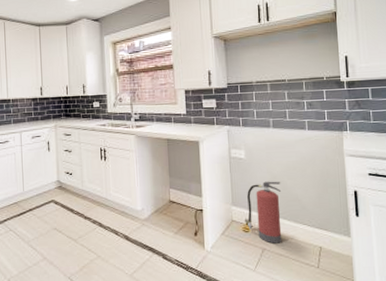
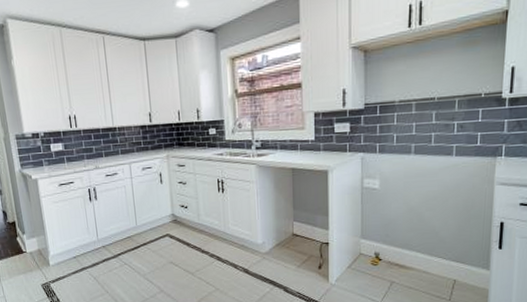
fire extinguisher: present [247,181,282,244] -> none [377,212,418,277]

